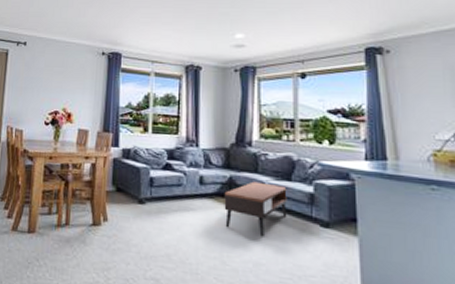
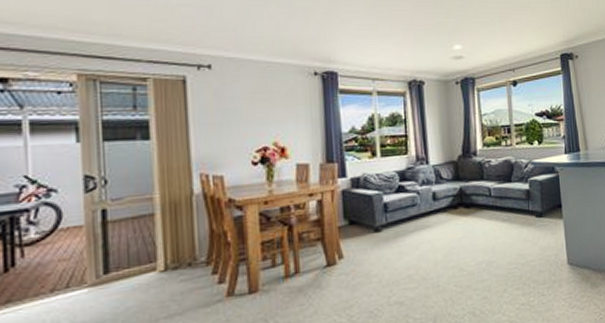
coffee table: present [224,181,287,237] -> none [456,187,510,238]

